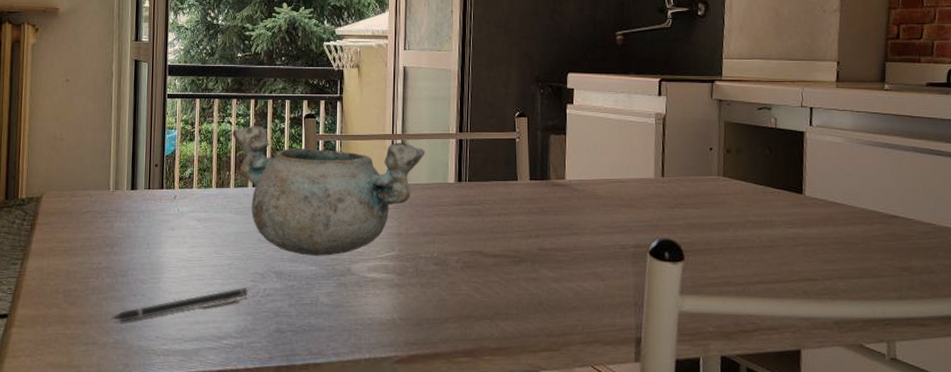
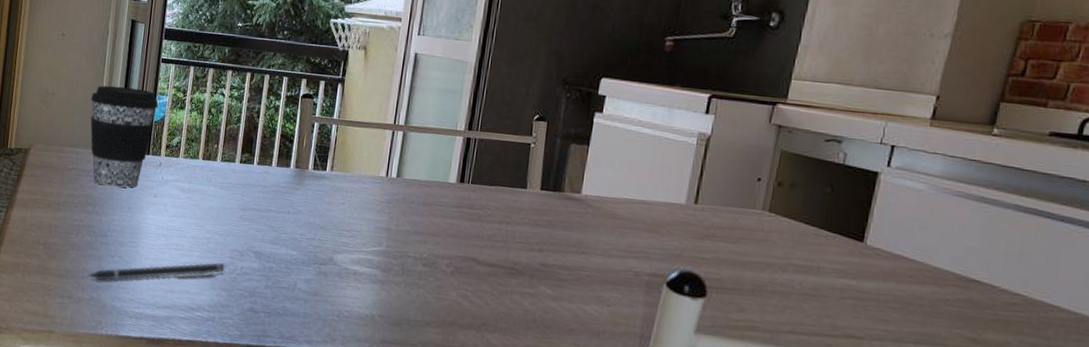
coffee cup: none [100,125,168,225] -> present [90,85,159,188]
decorative bowl: present [232,125,425,256] -> none [224,99,428,243]

